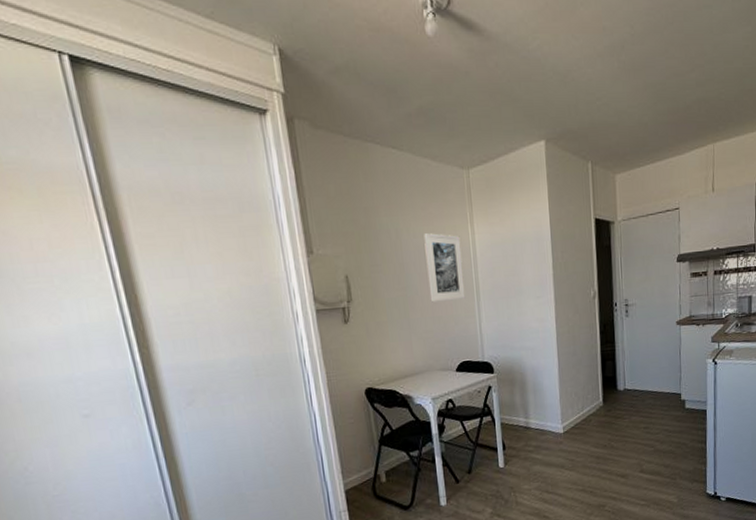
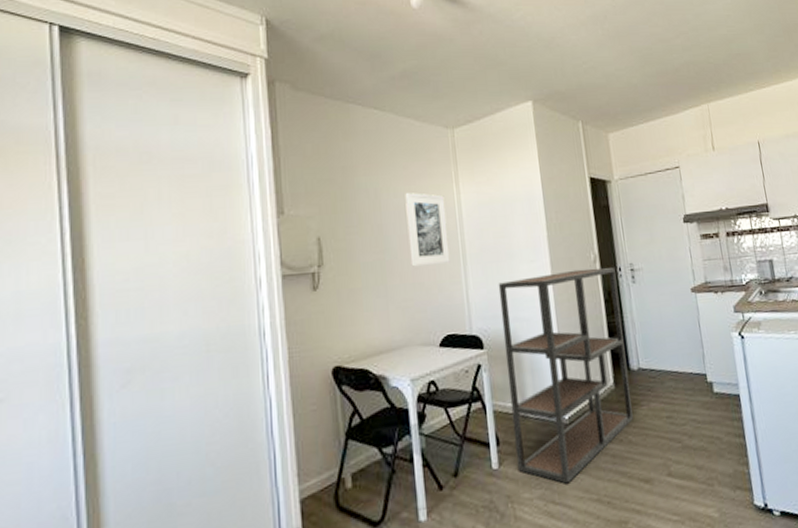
shelving unit: none [507,303,617,479] -> present [498,268,633,484]

